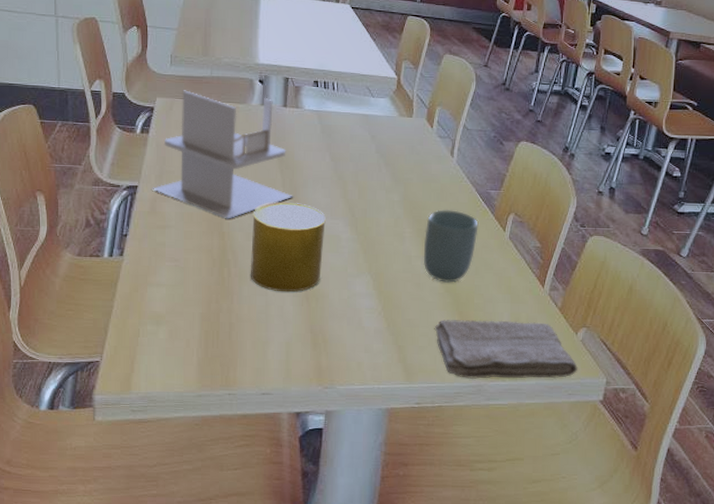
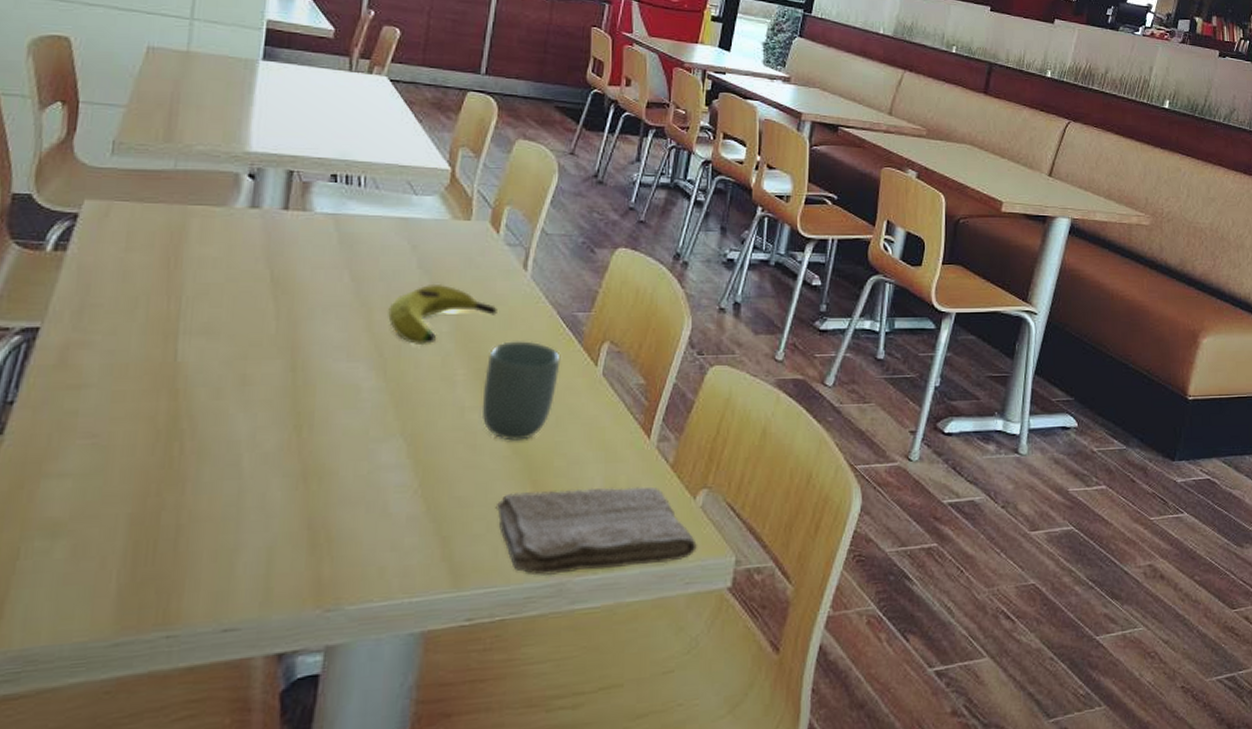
napkin holder: present [152,90,294,219] -> none [64,189,292,370]
cup: present [250,201,326,292] -> none [215,340,339,472]
banana: none [357,164,433,210] -> present [388,283,497,346]

